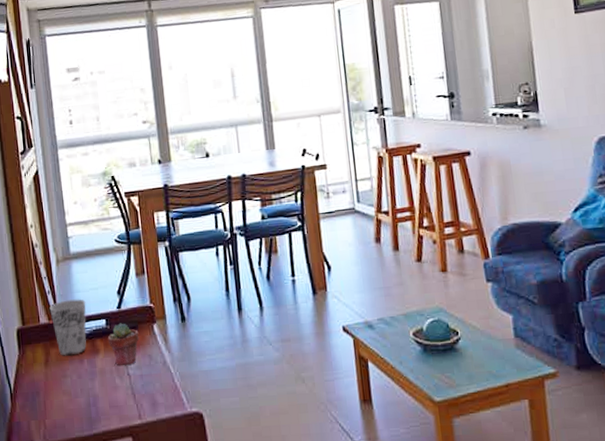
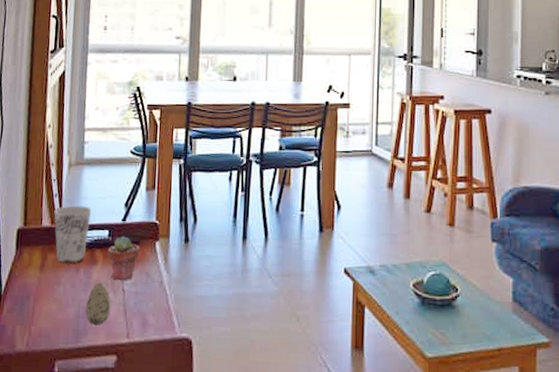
decorative egg: none [94,370,120,412] -> present [85,282,111,326]

